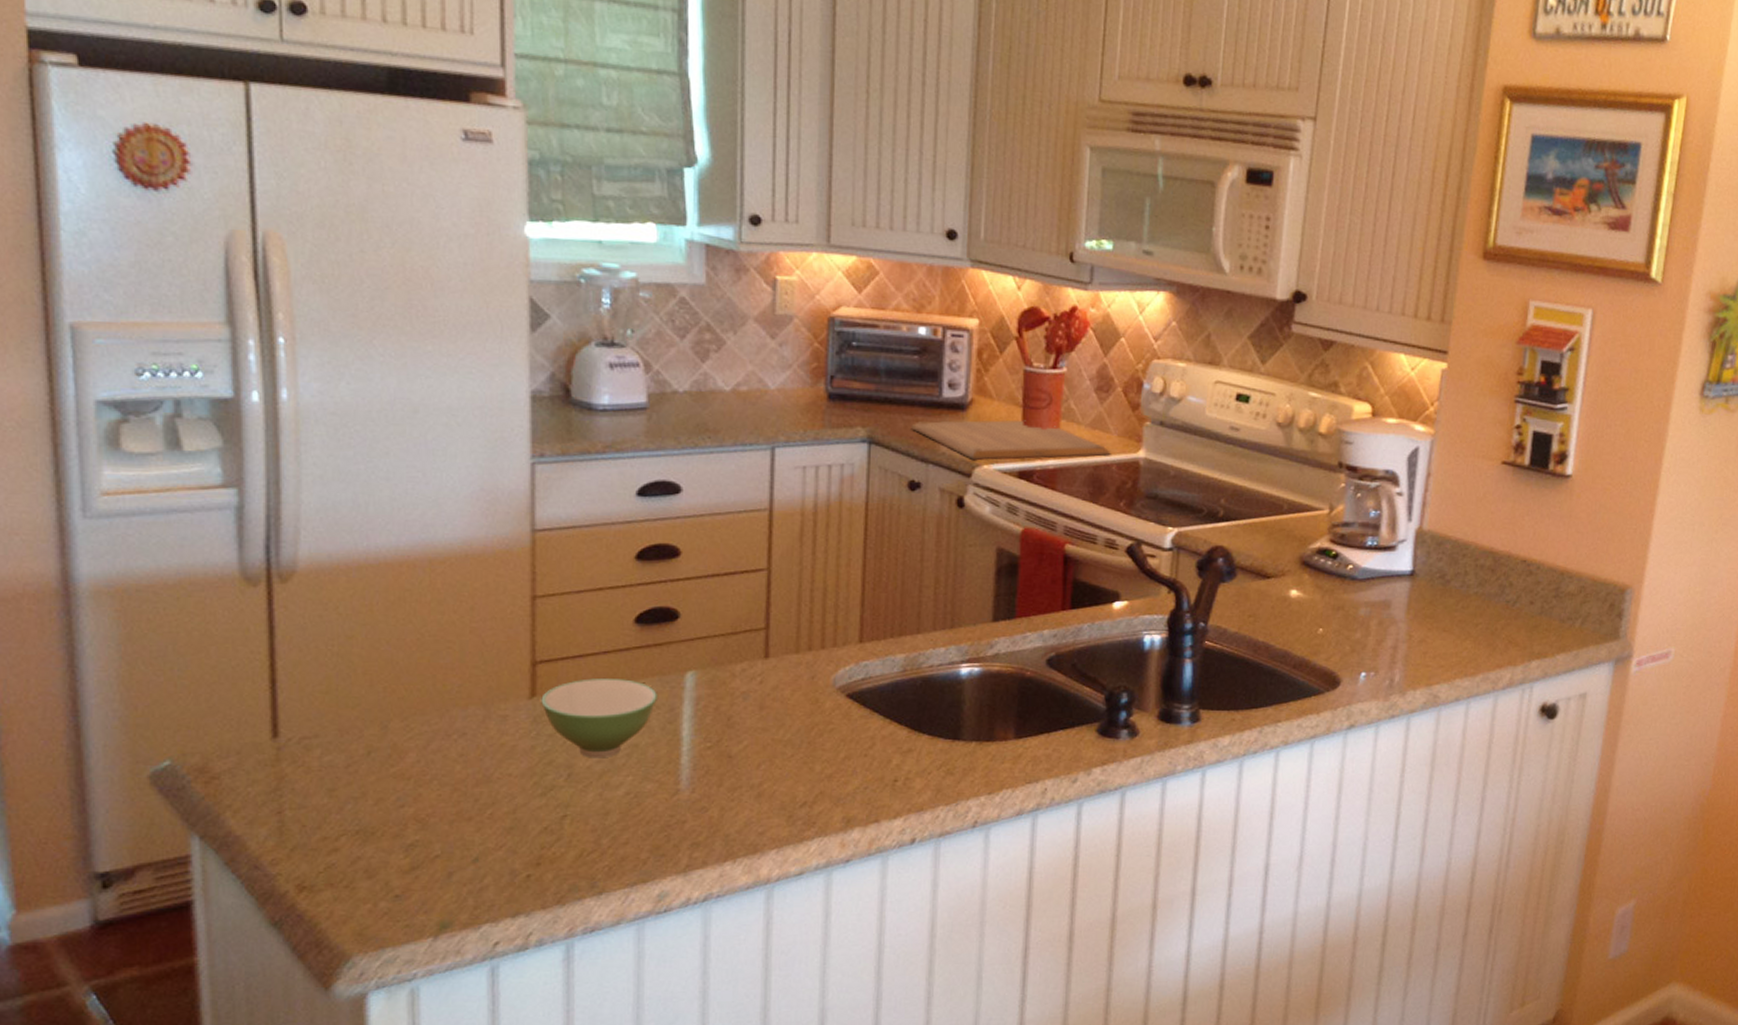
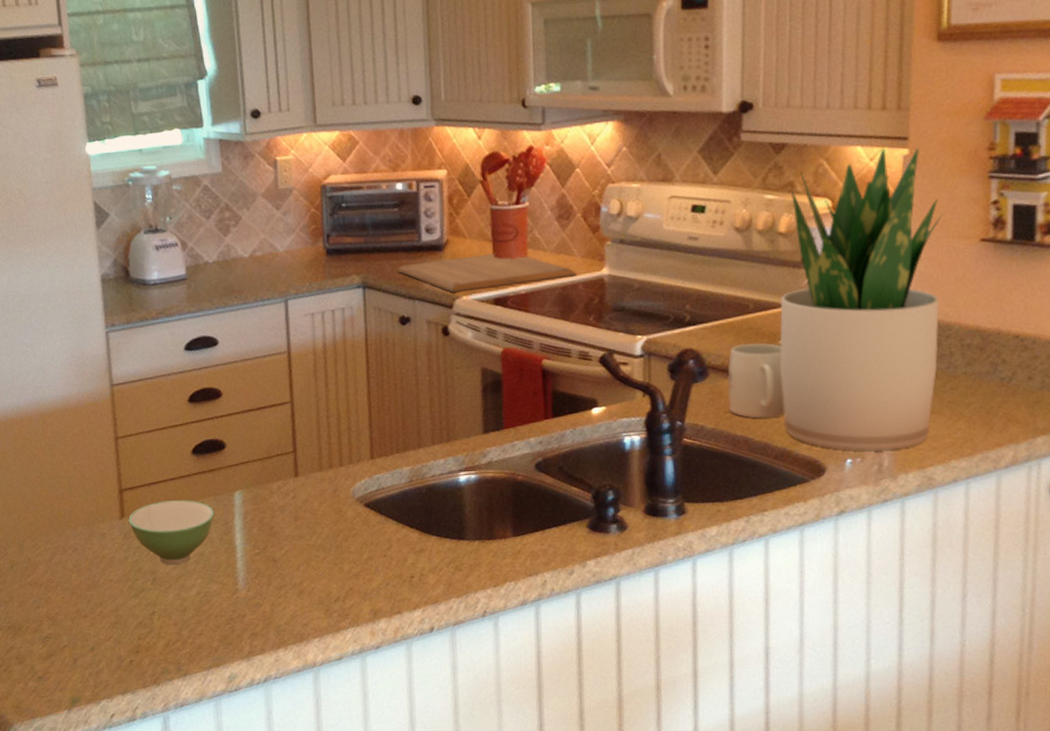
mug: none [1253,546,1310,625] -> present [726,343,785,419]
planter: none [1305,359,1472,667] -> present [779,148,944,452]

